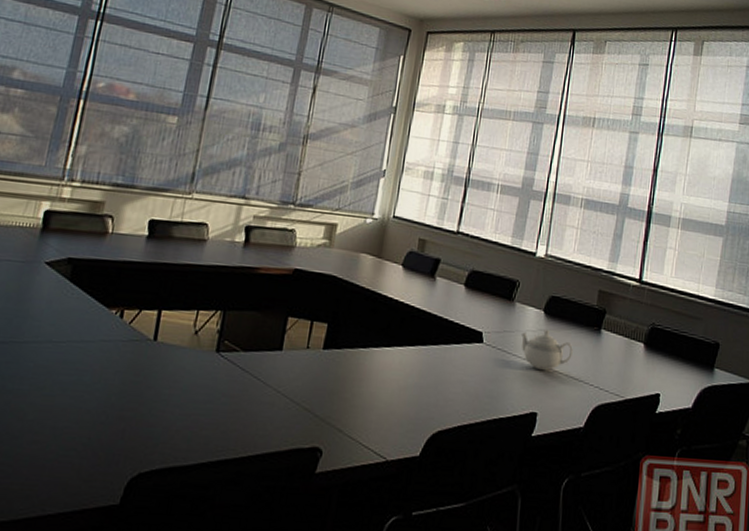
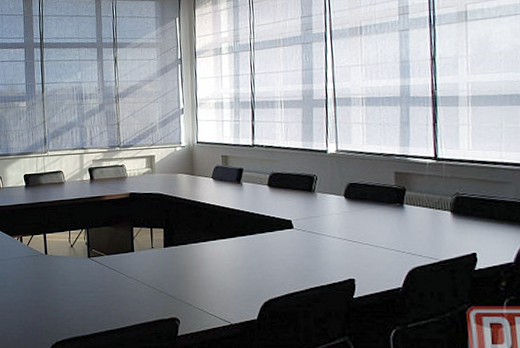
teapot: present [520,330,573,371] -> none [326,211,379,245]

